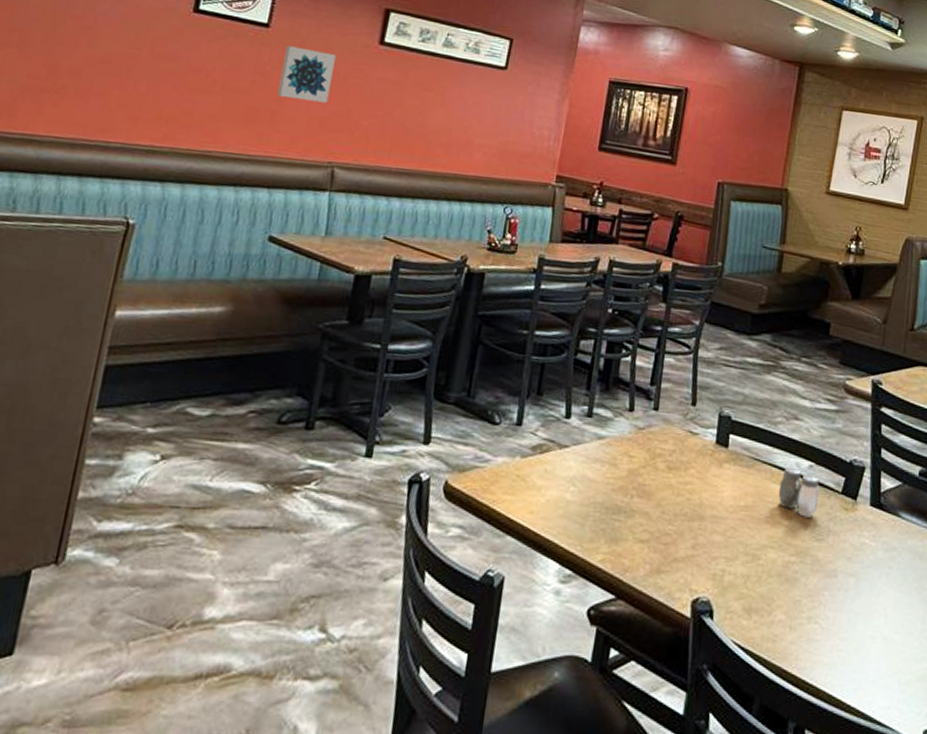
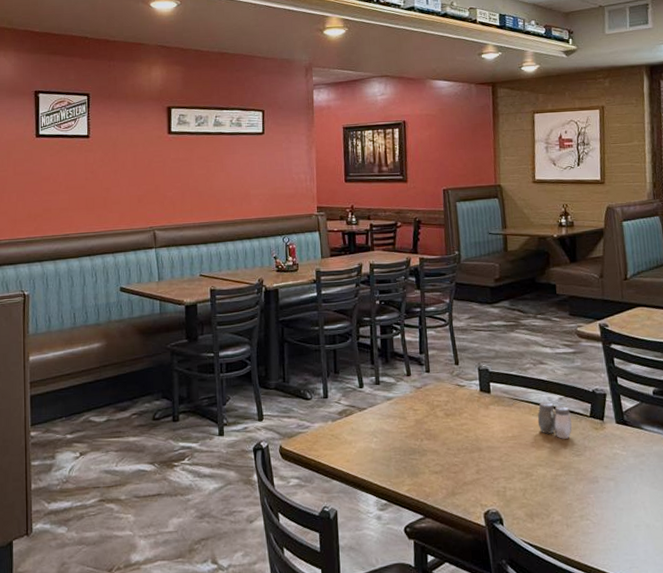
wall art: present [277,45,336,103] -> none [104,147,141,186]

